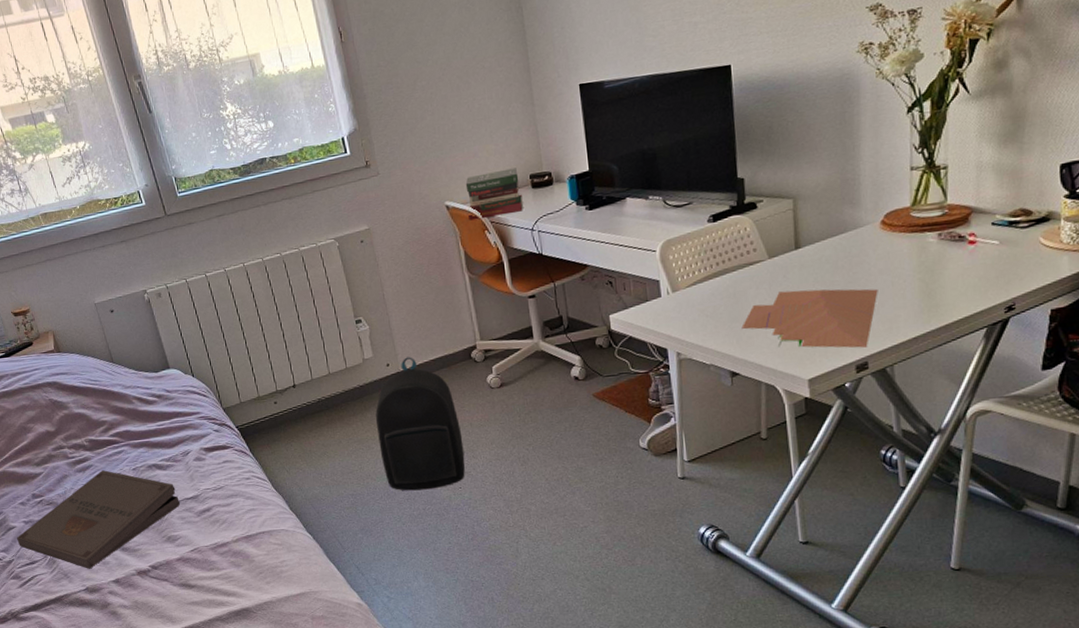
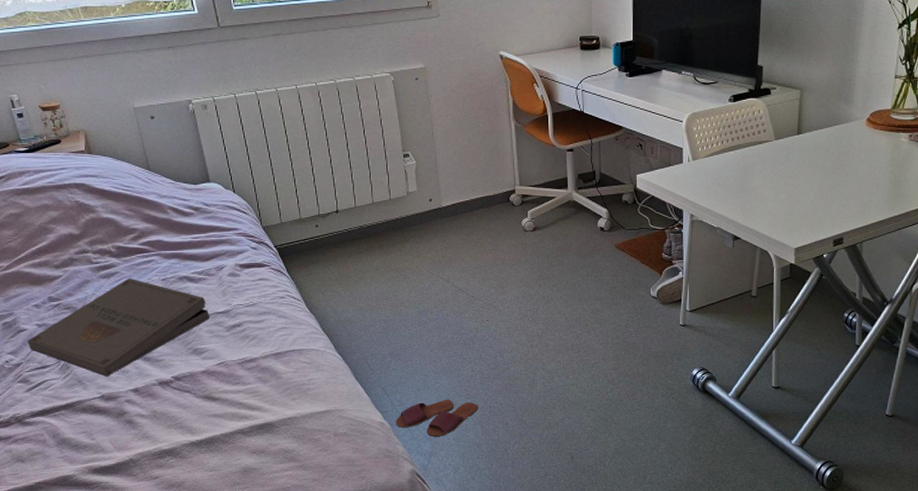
slippers: none [373,574,460,616] -> present [395,399,479,436]
backpack: present [375,357,465,491] -> none [413,194,494,320]
books: present [465,167,524,221] -> none [519,28,572,72]
papers: present [741,288,878,348] -> none [746,170,858,225]

